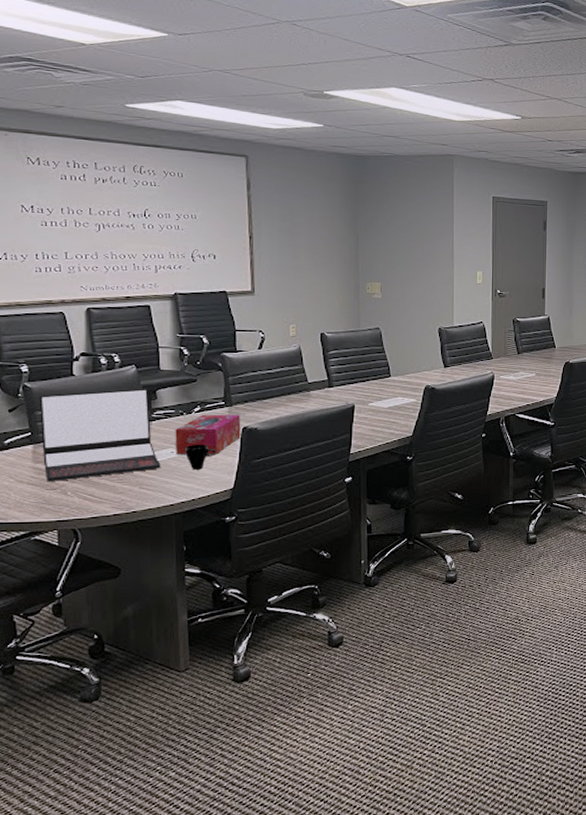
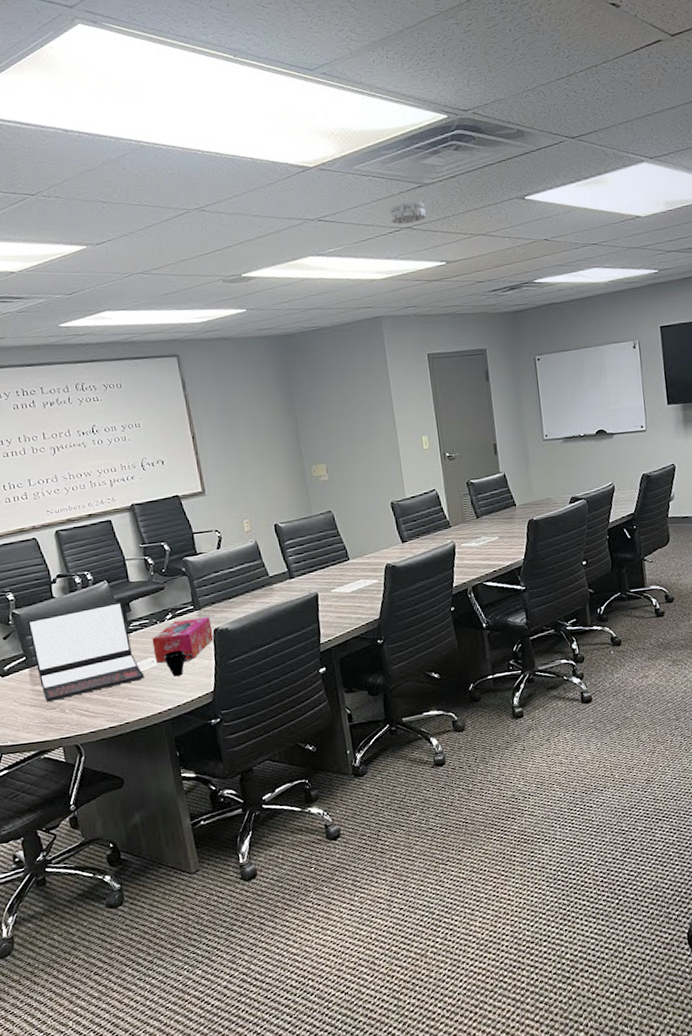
smoke detector: none [475,56,509,76] -> present [390,202,426,224]

